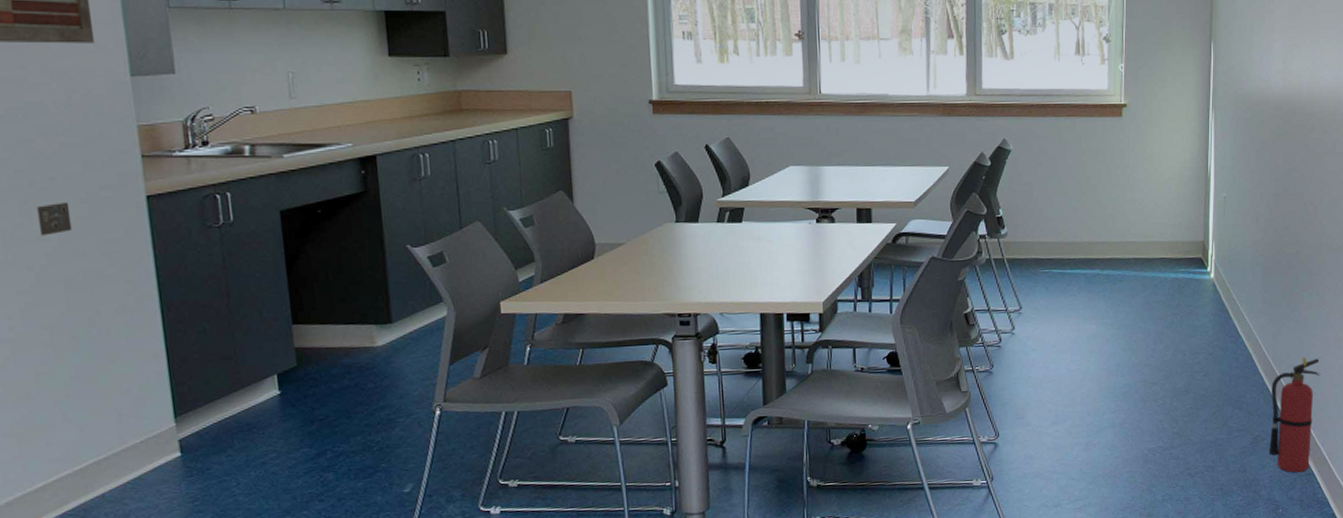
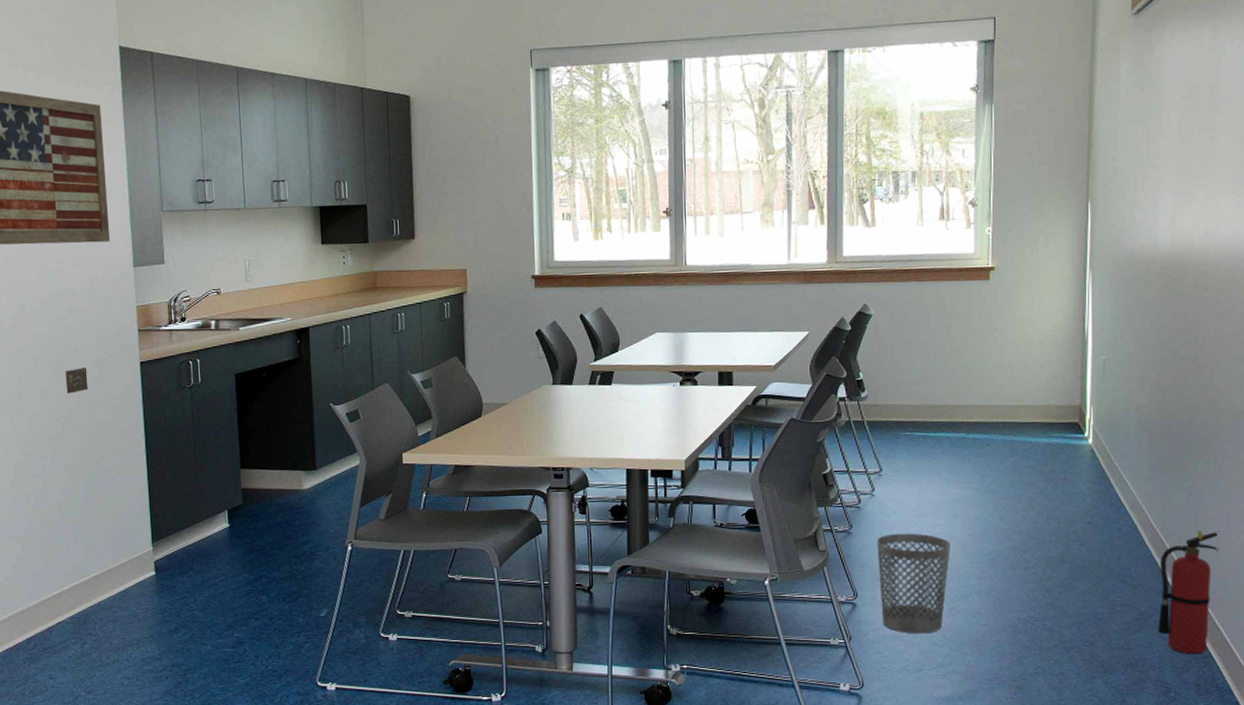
wastebasket: none [1017,370,1087,470] -> present [877,533,951,634]

